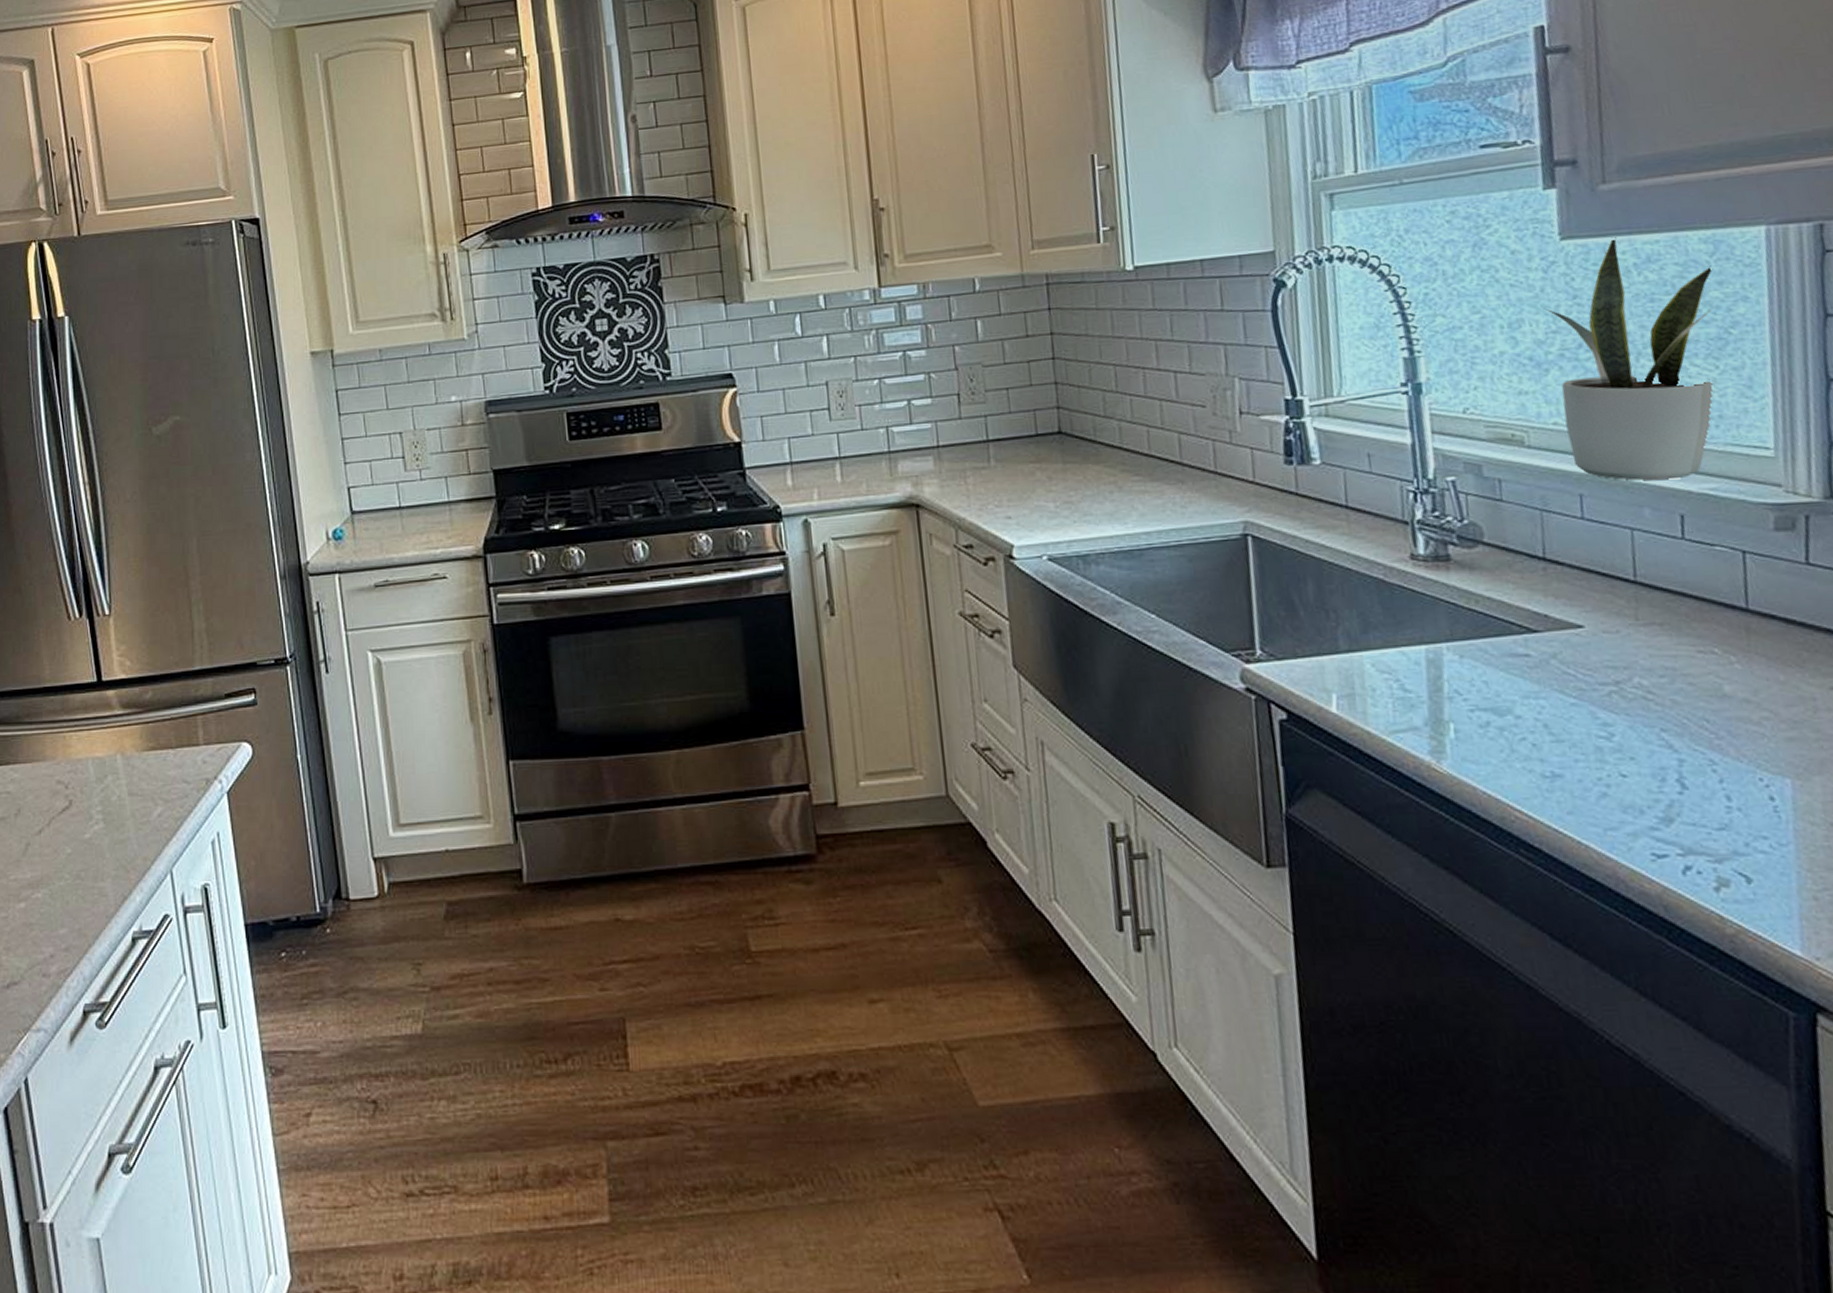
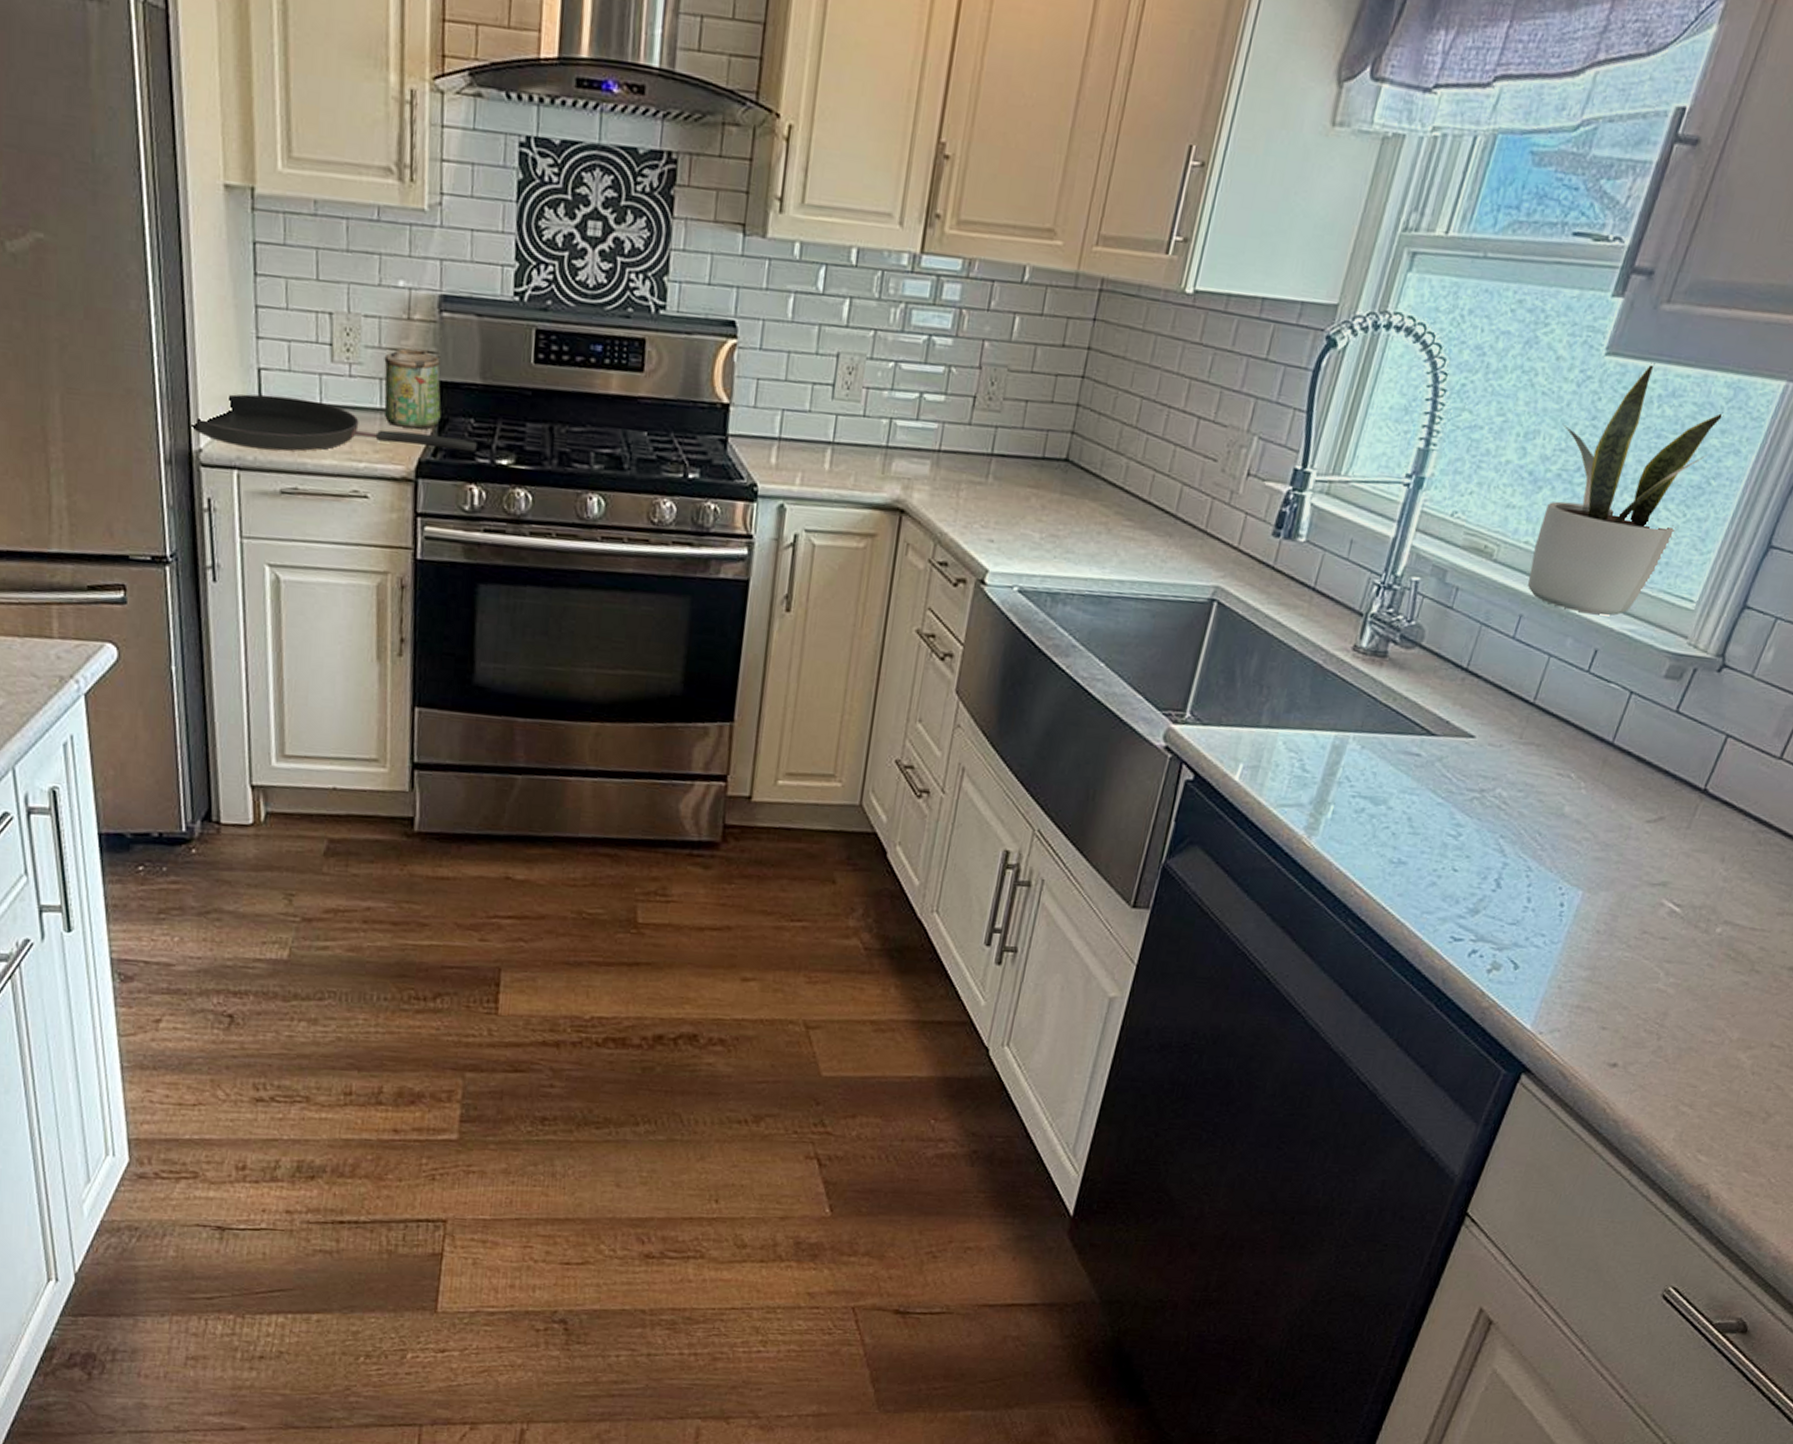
frying pan: none [297,505,533,554] -> present [188,394,478,454]
canister: none [447,447,499,514] -> present [384,347,441,429]

